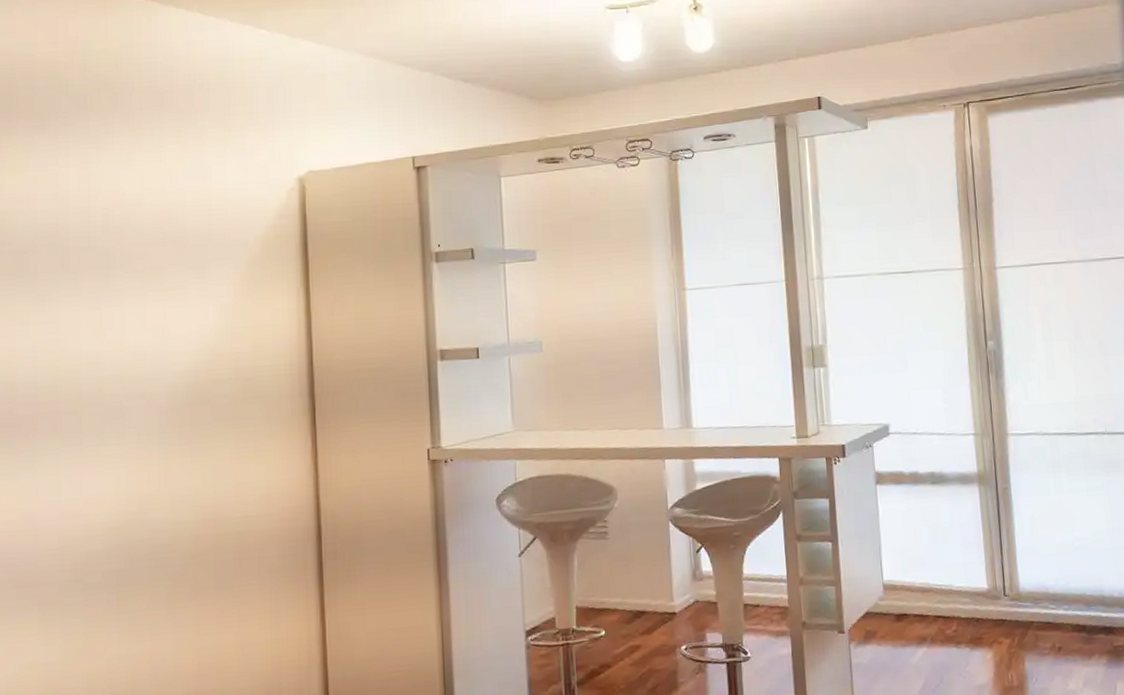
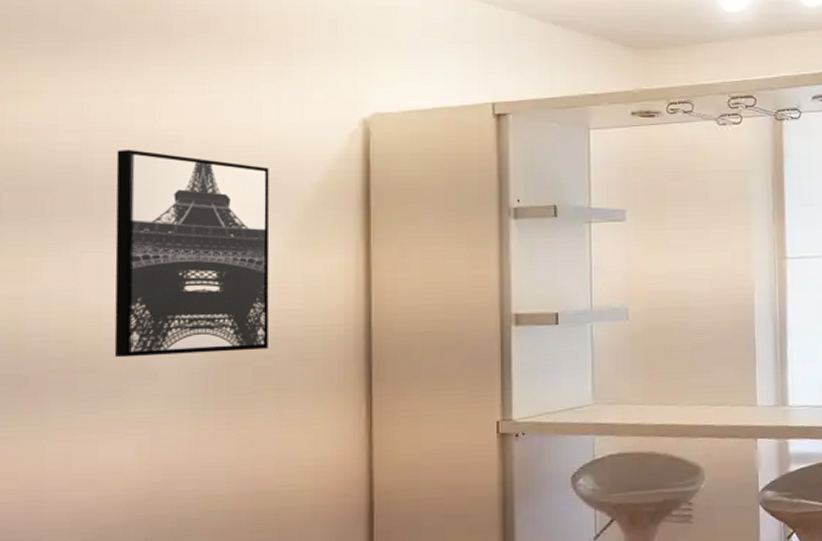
wall art: none [88,213,224,401] -> present [114,149,270,358]

